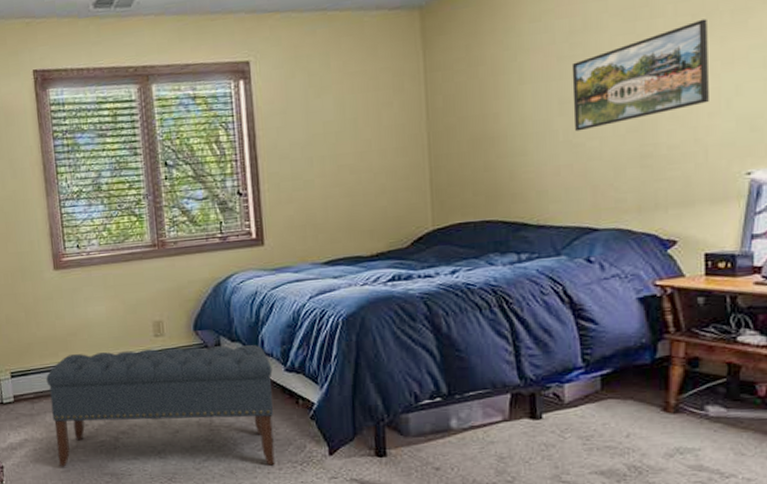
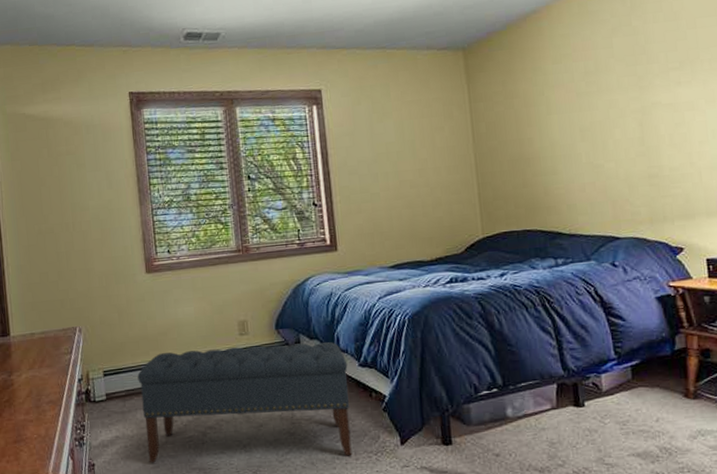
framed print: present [571,18,709,132] -> none [588,65,699,155]

